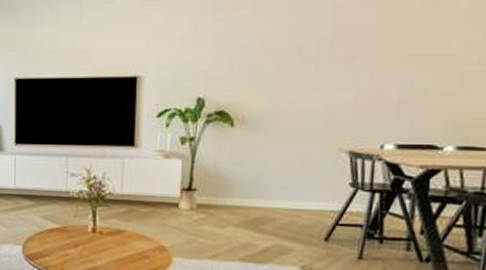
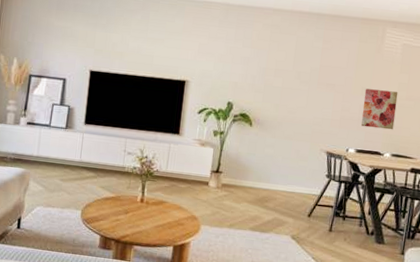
wall art: none [402,55,466,112] -> present [360,89,398,130]

